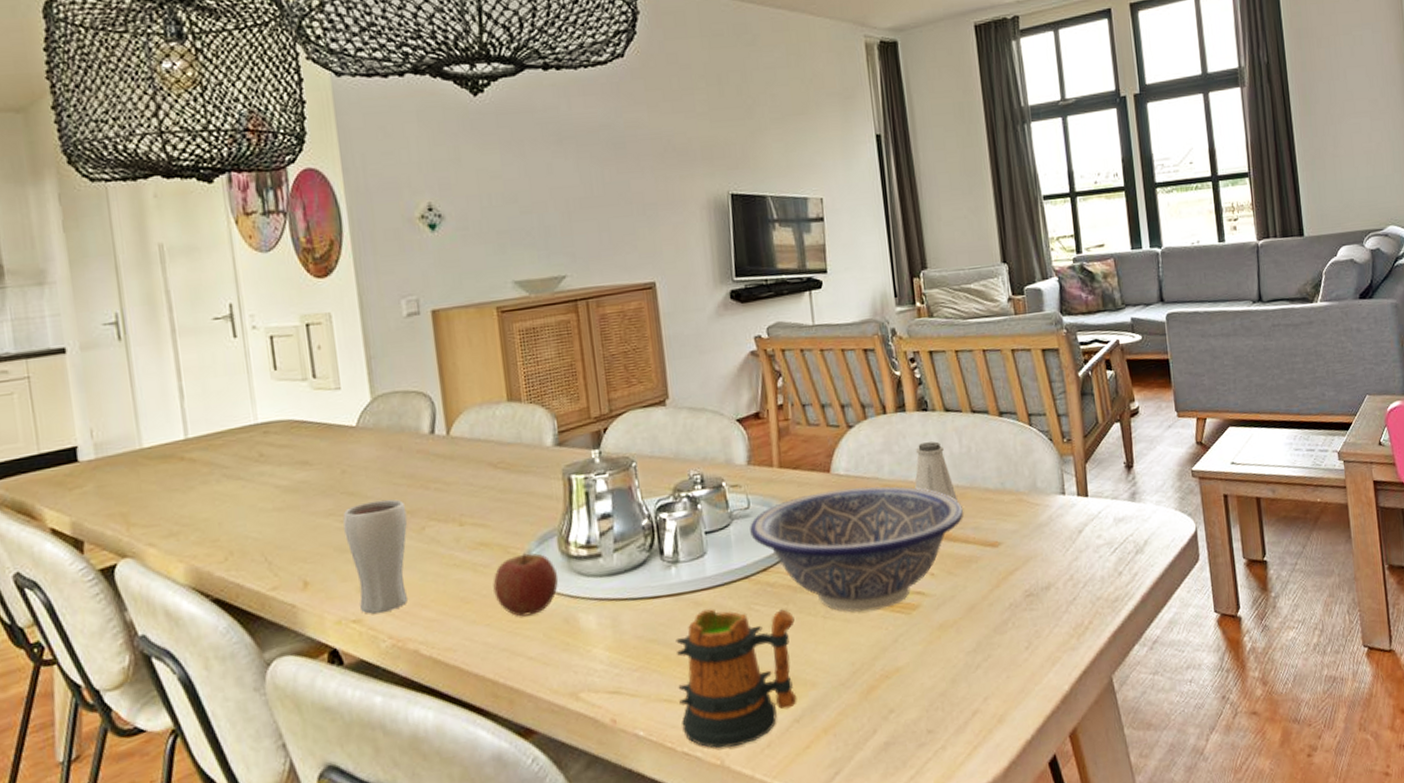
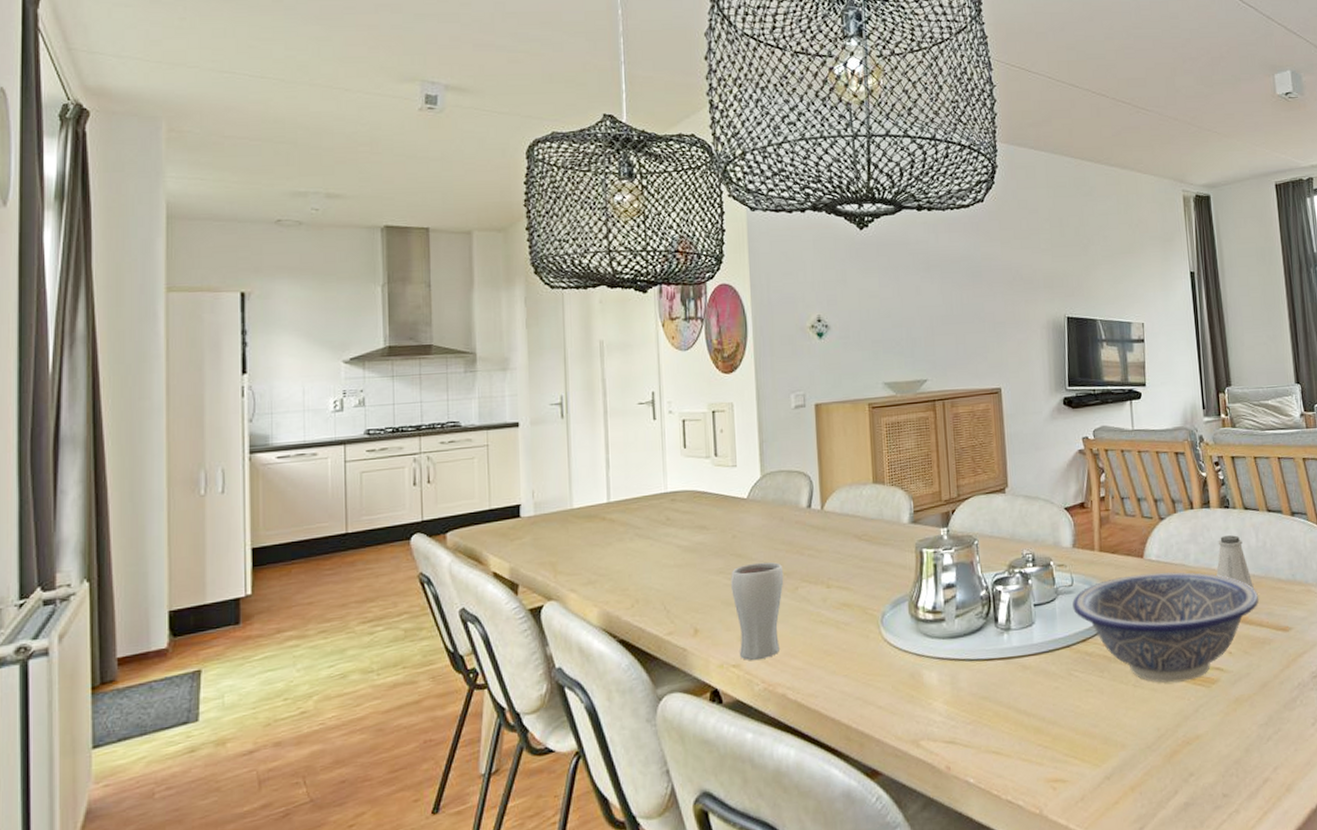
apple: present [493,552,559,617] -> none [852,613,908,670]
mug: present [676,609,797,748] -> none [1005,672,1109,799]

